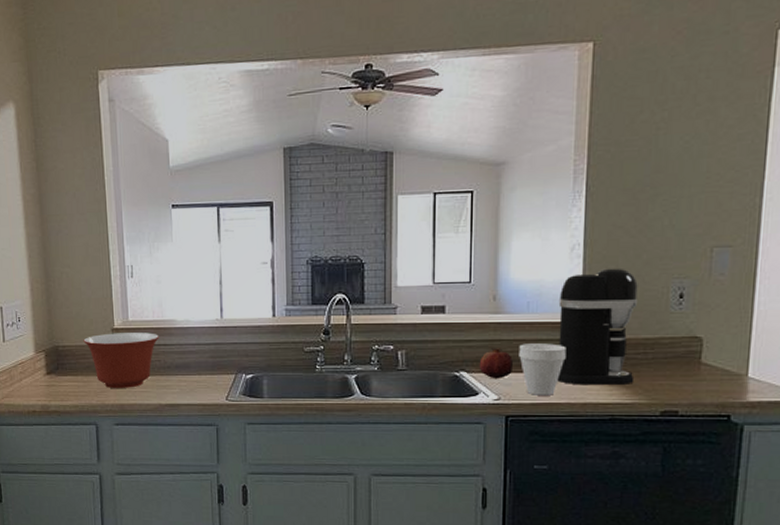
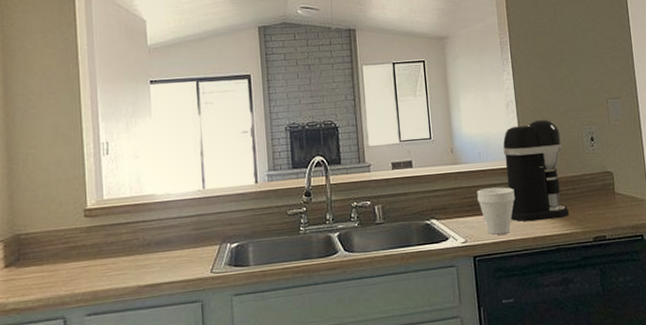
mixing bowl: present [83,332,159,388] -> none [50,210,137,275]
fruit: present [479,348,513,379] -> none [445,195,474,224]

